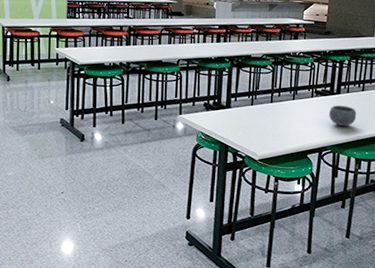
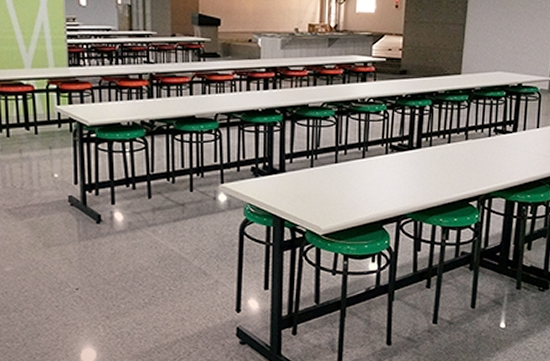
bowl: present [329,105,357,126] -> none [408,162,442,188]

